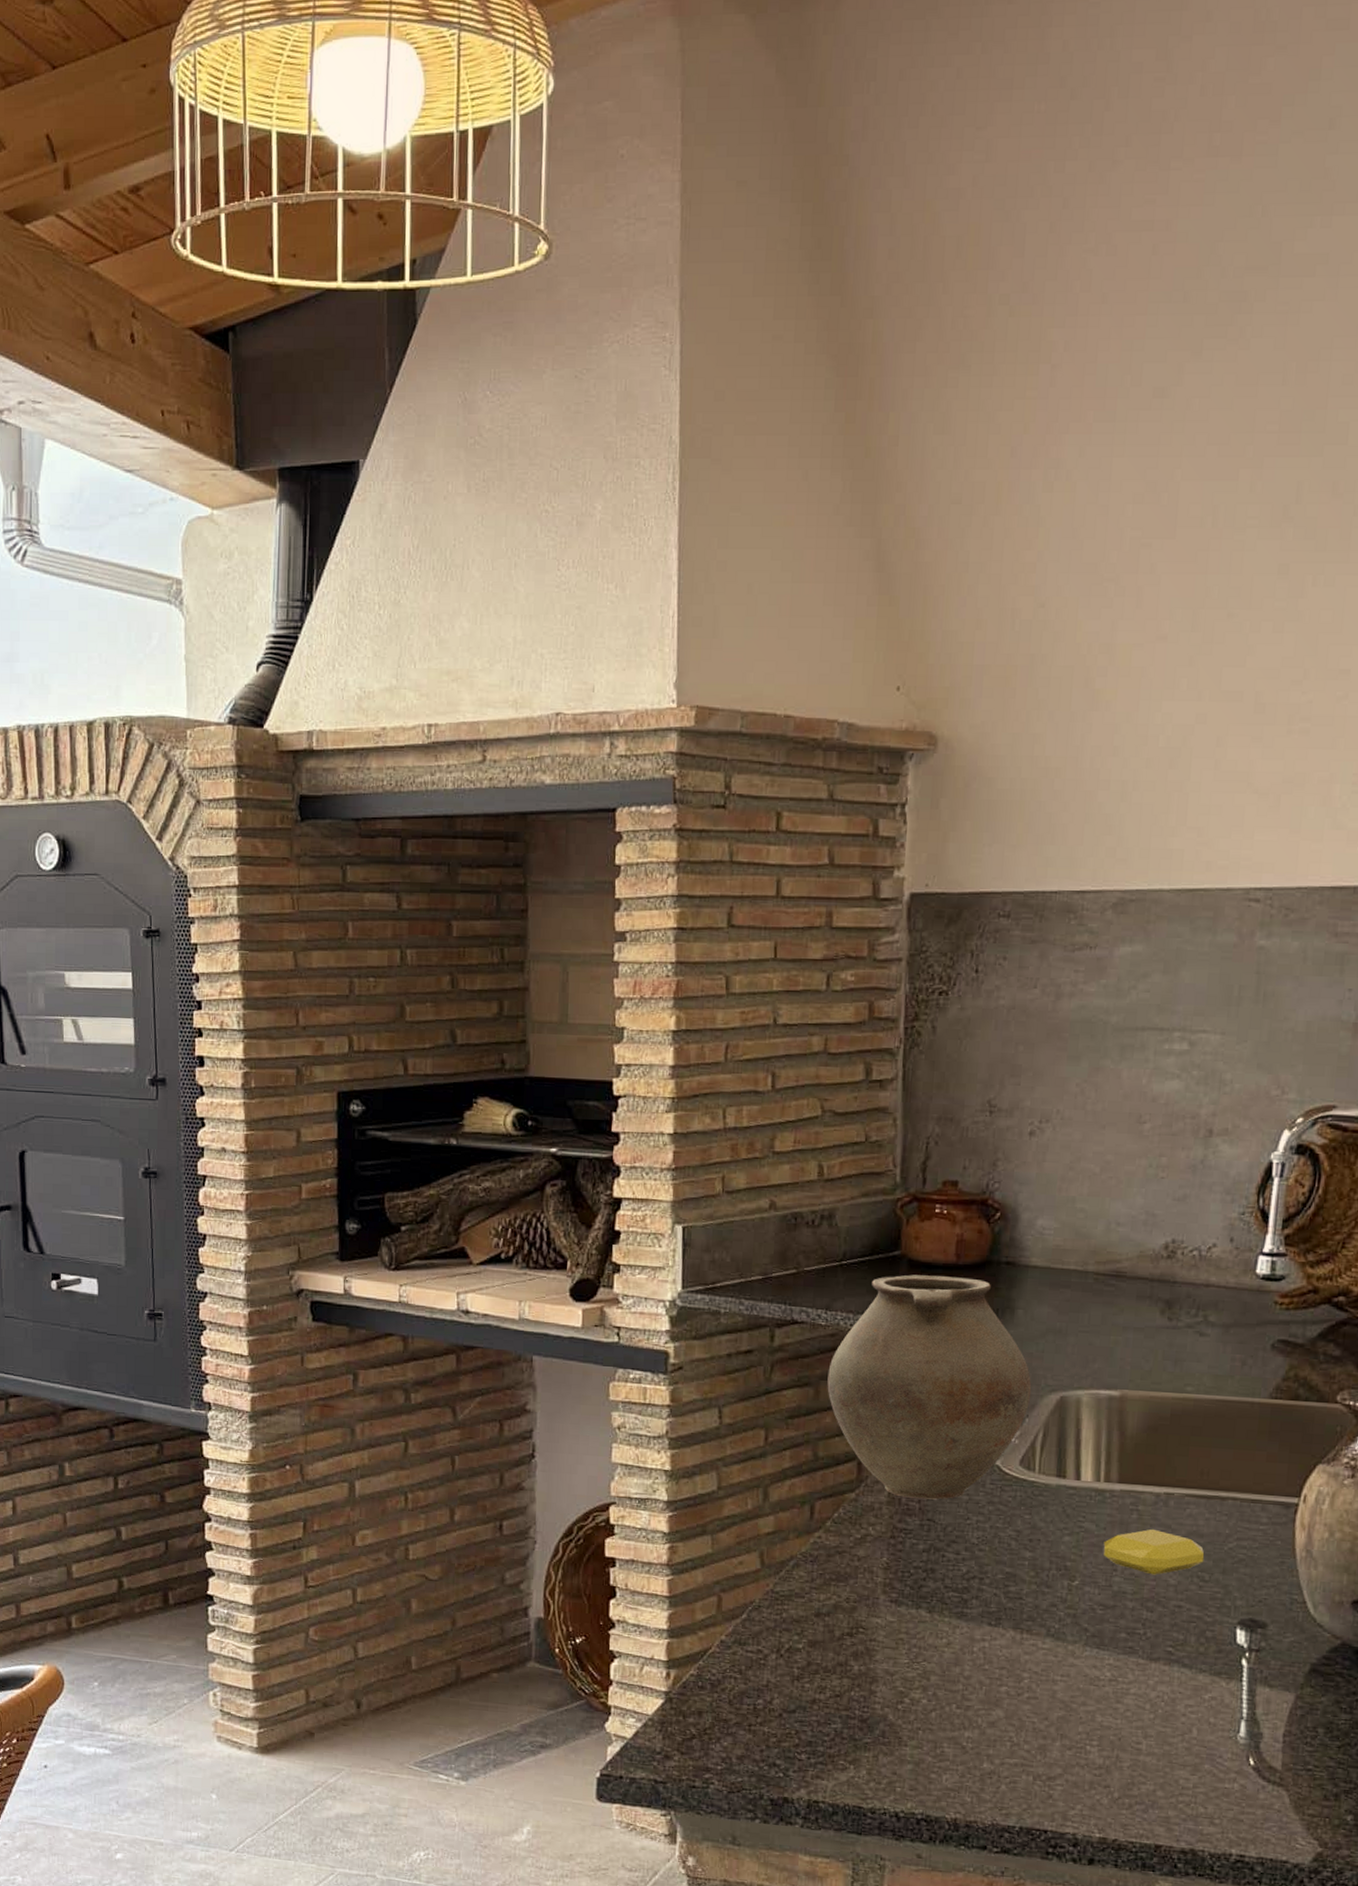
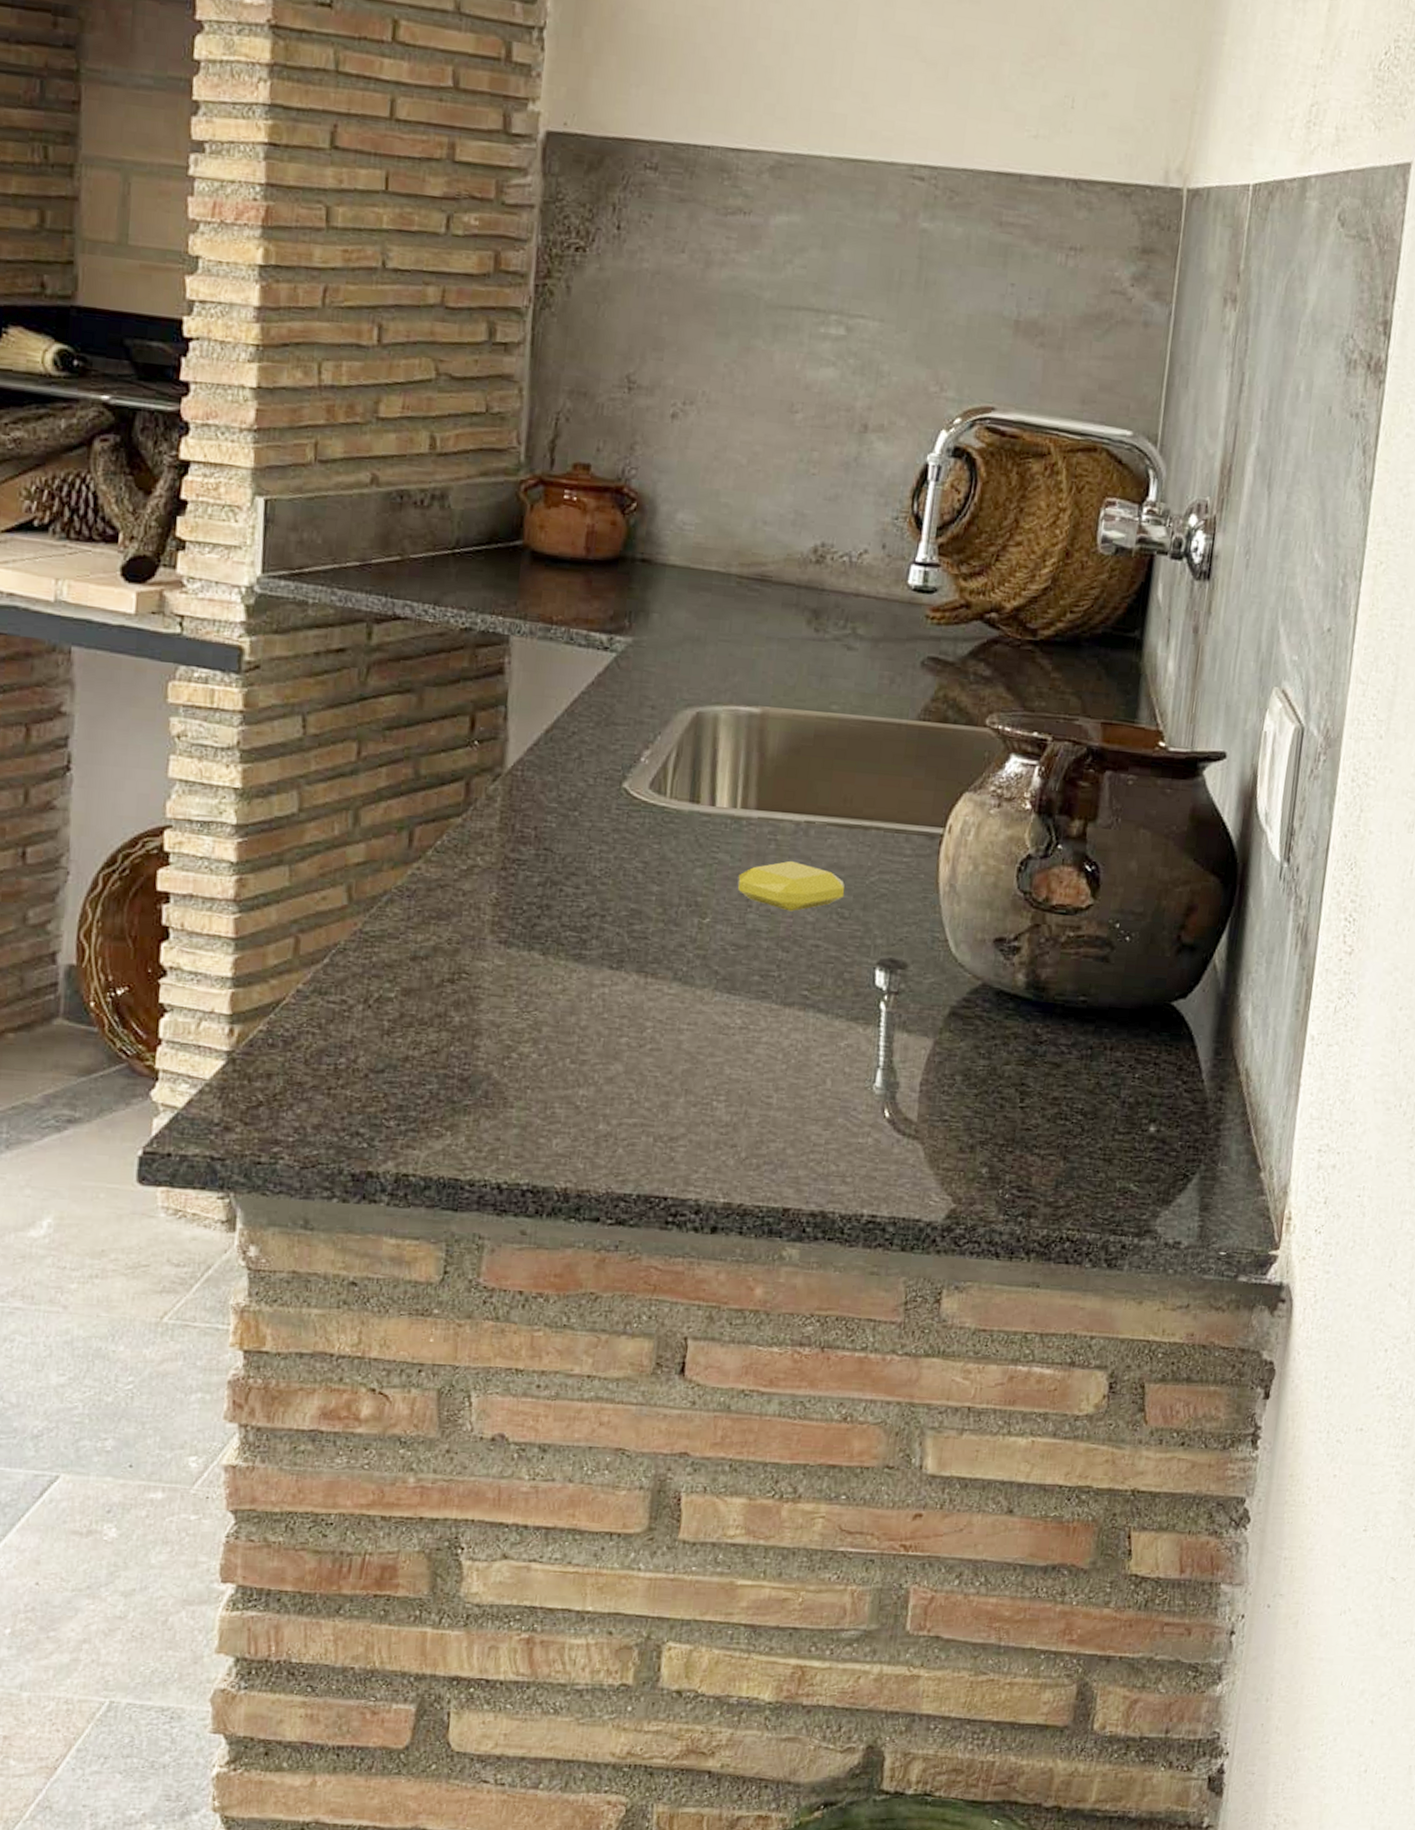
ceramic pot: present [827,1274,1032,1500] -> none [432,568,665,826]

